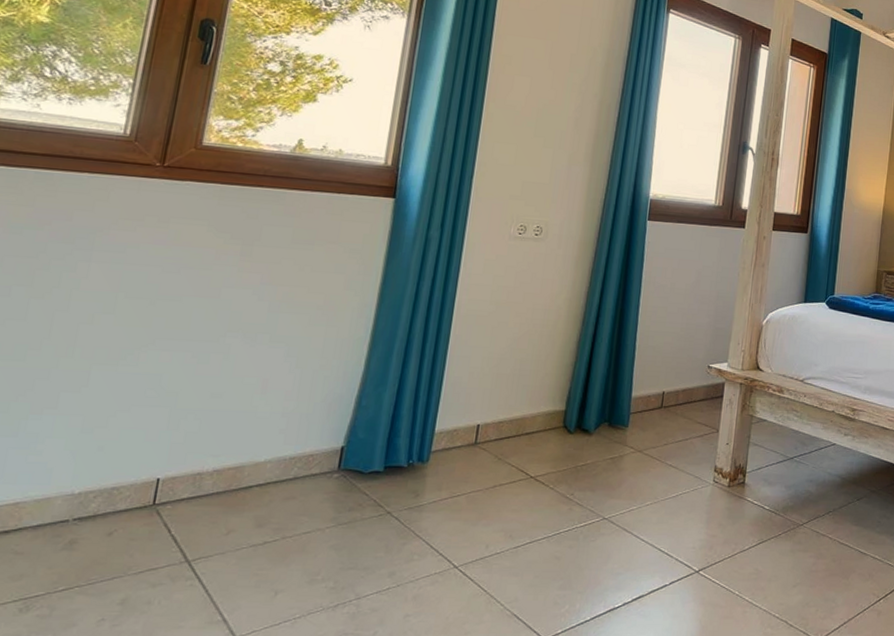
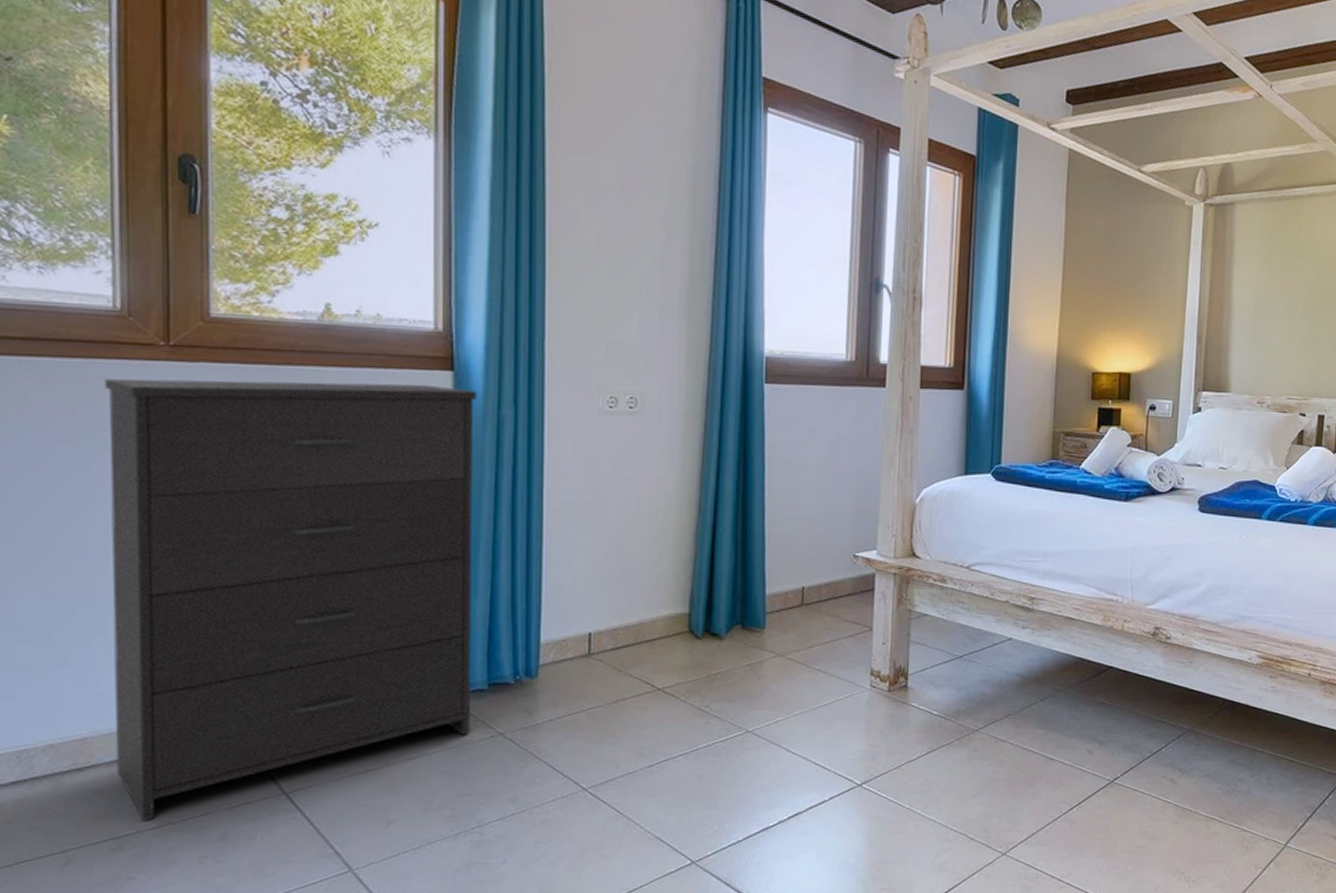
dresser: none [39,191,412,583] -> present [105,378,477,821]

